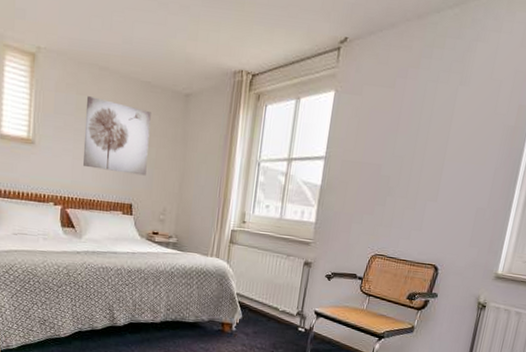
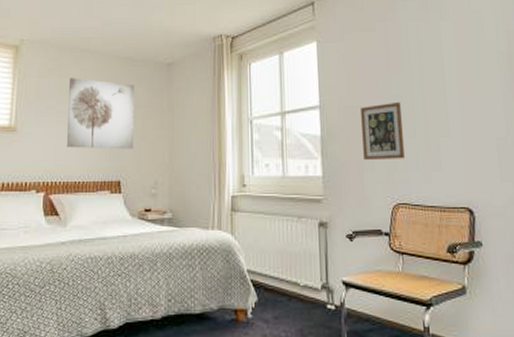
picture frame: none [355,162,401,216] -> present [361,101,405,161]

